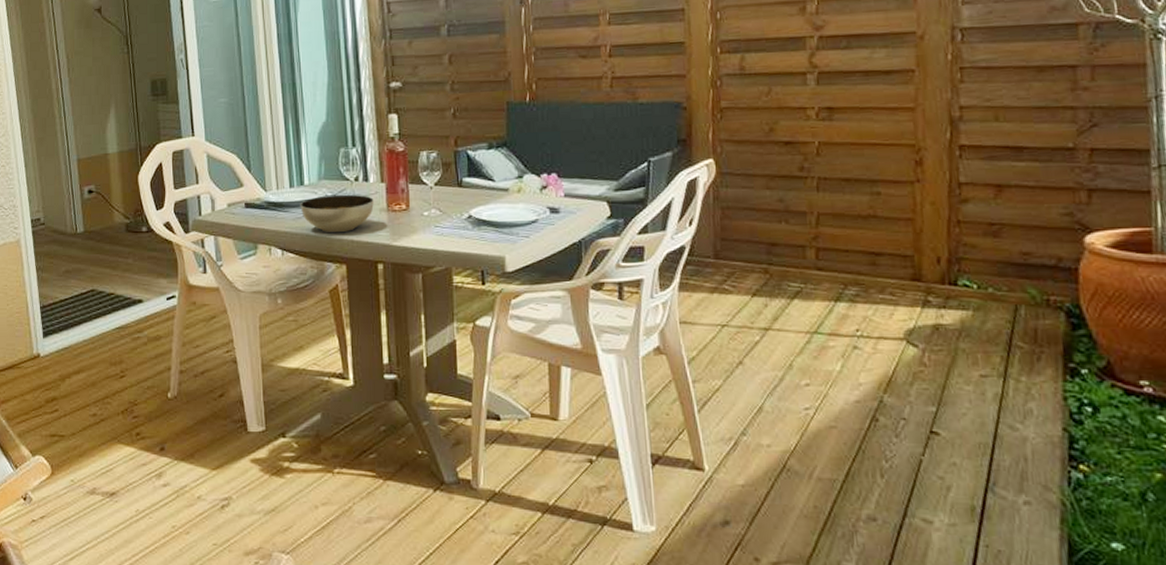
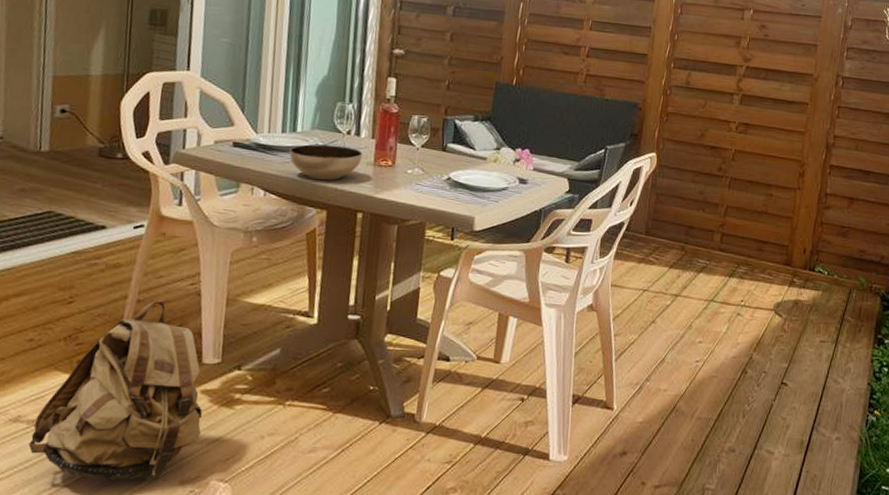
backpack: none [106,369,256,554] -> present [28,300,203,483]

